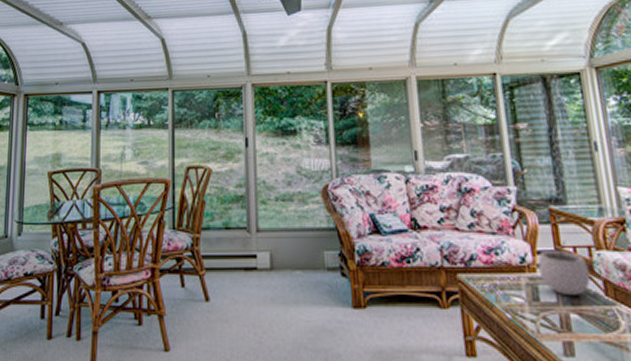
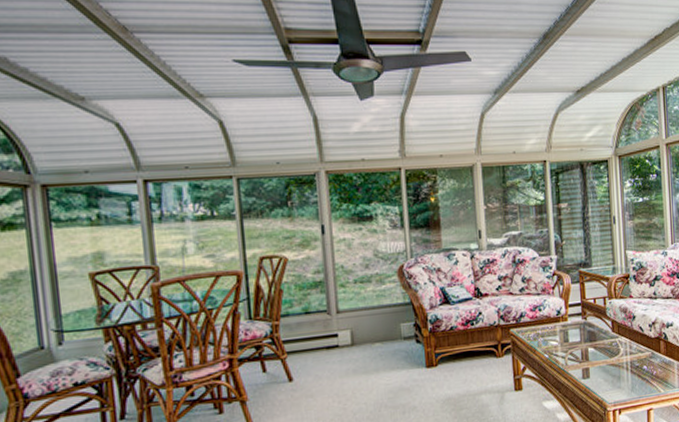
plant pot: present [538,241,591,296] -> none [569,295,604,336]

